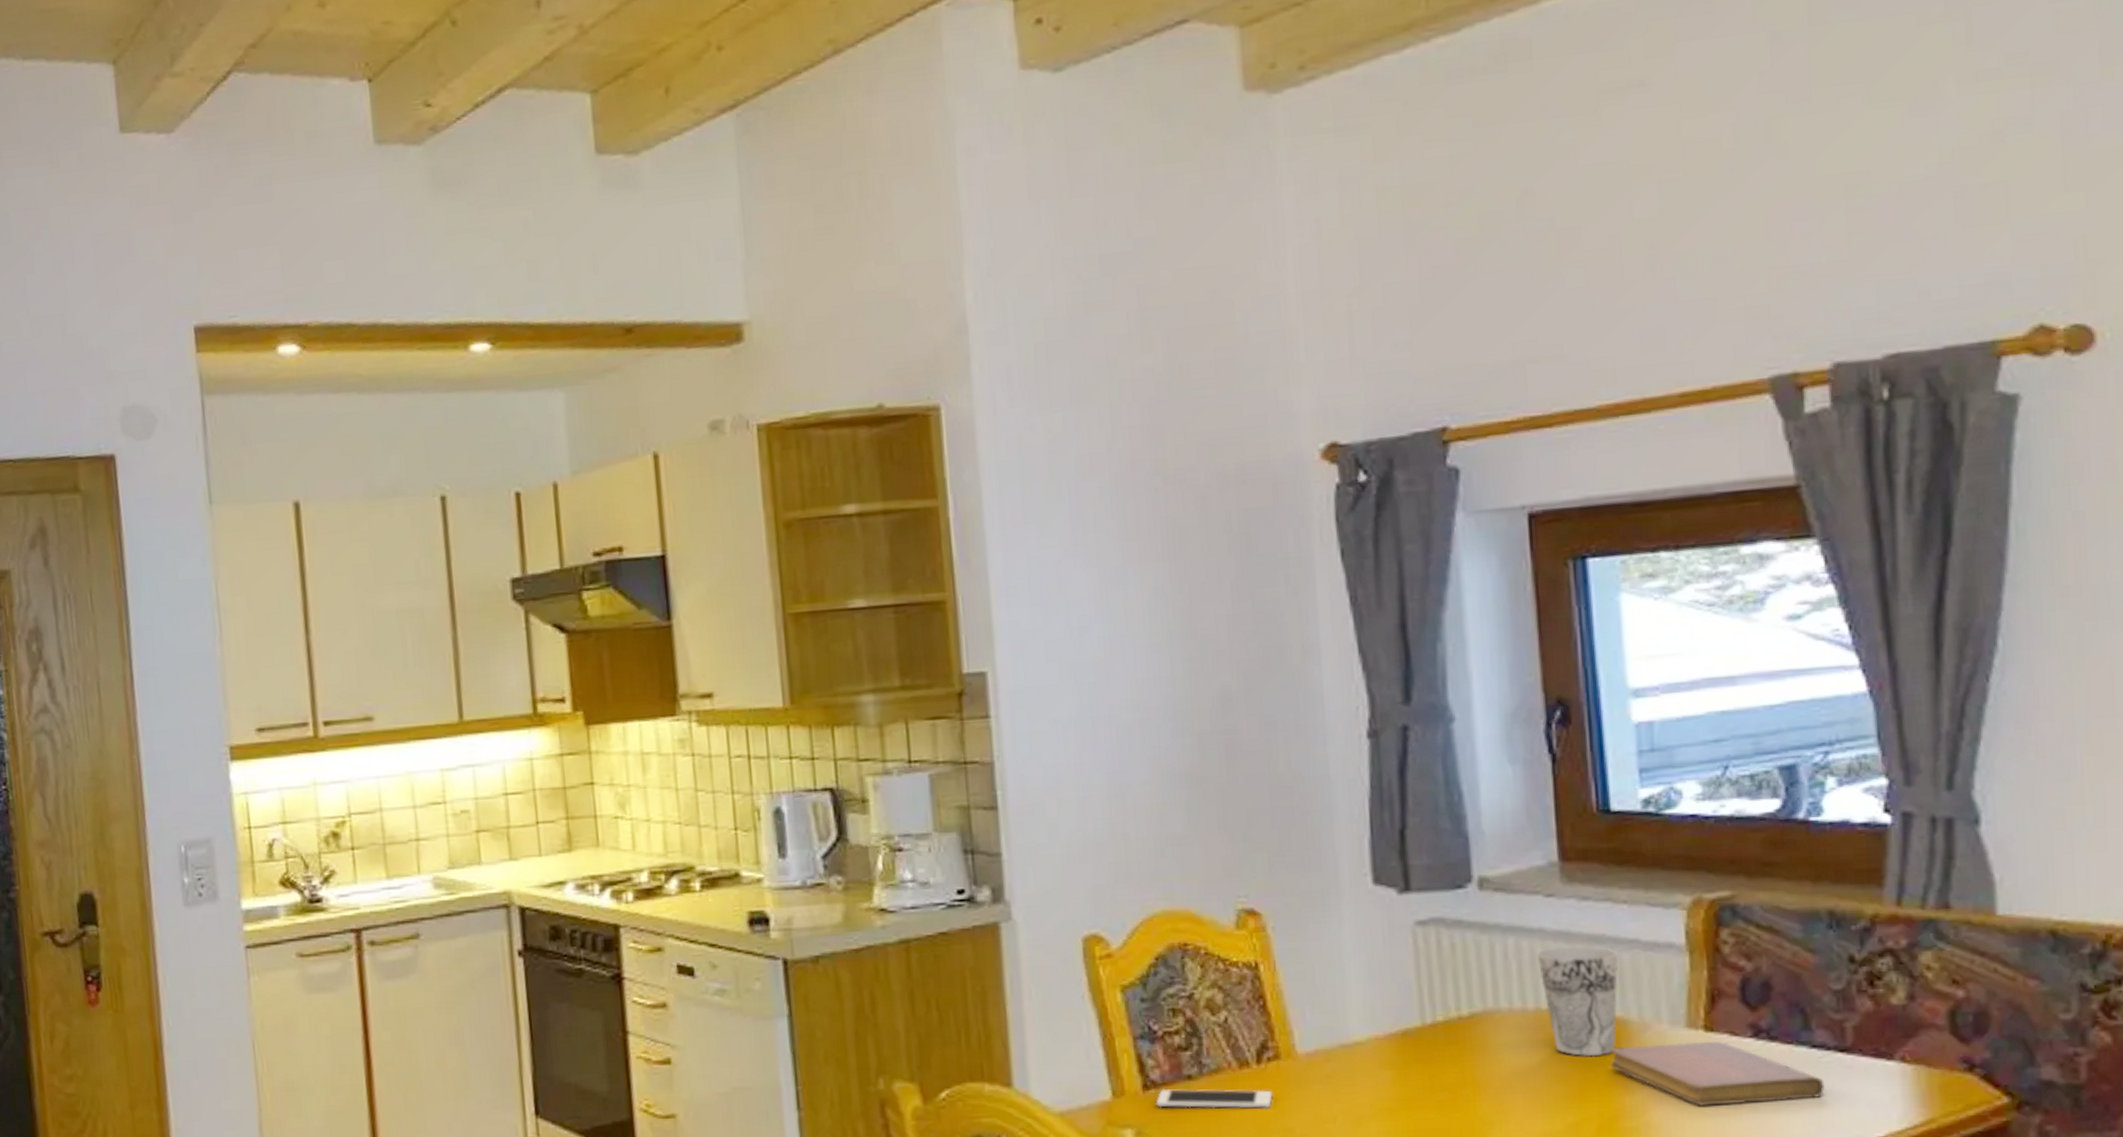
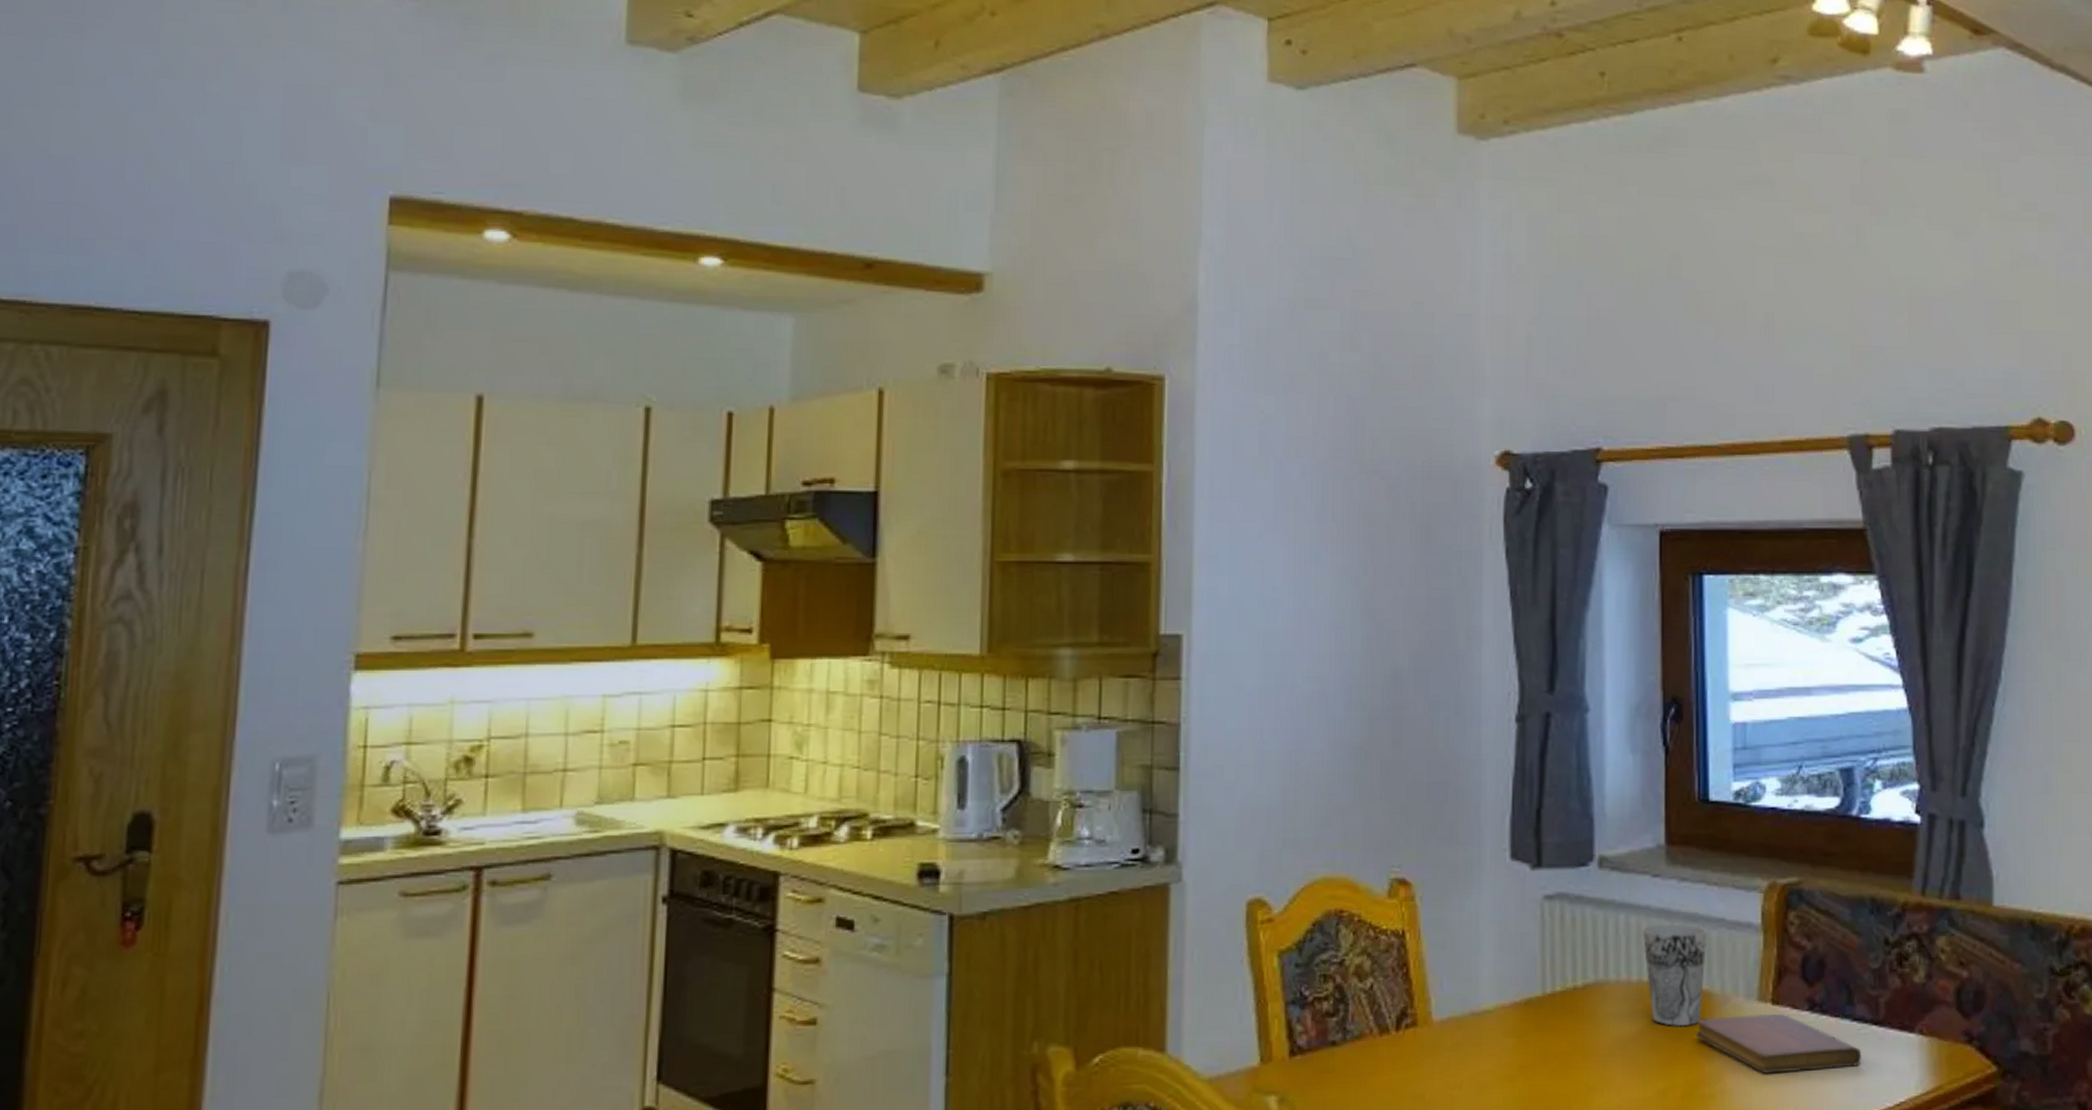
cell phone: present [1155,1088,1273,1110] -> none [1300,1054,1408,1076]

